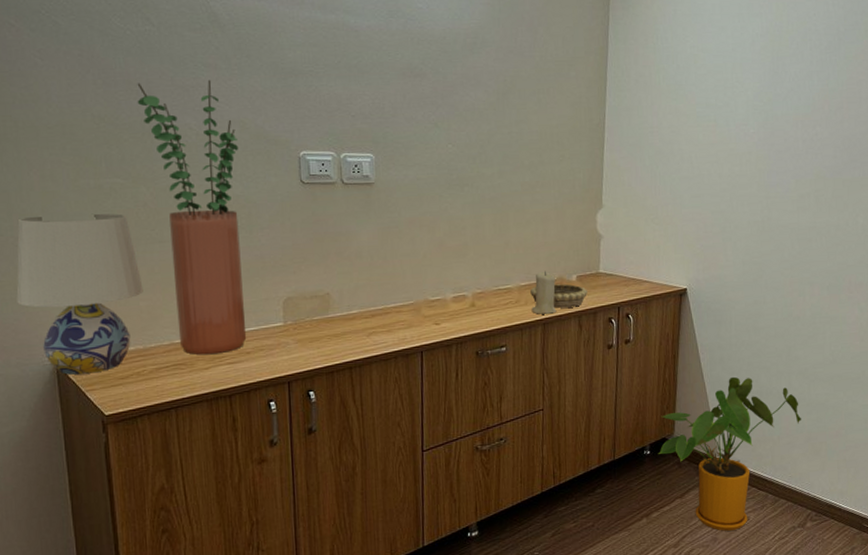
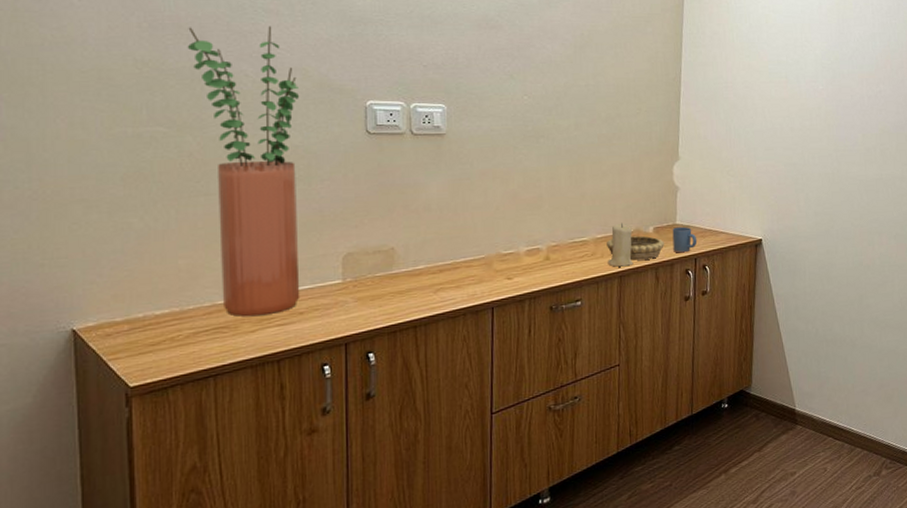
table lamp: present [16,213,143,375] -> none [30,163,183,343]
mug: none [595,275,621,302] -> present [672,226,697,253]
house plant: present [658,376,801,531] -> none [735,326,874,484]

